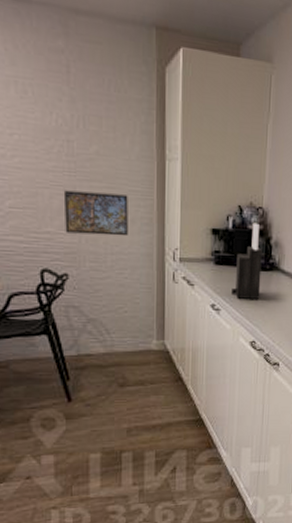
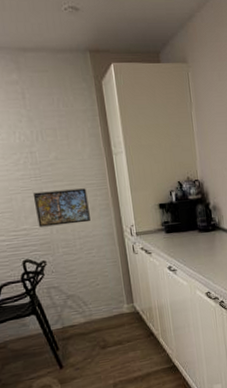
knife block: present [231,222,262,299] -> none [183,193,208,258]

